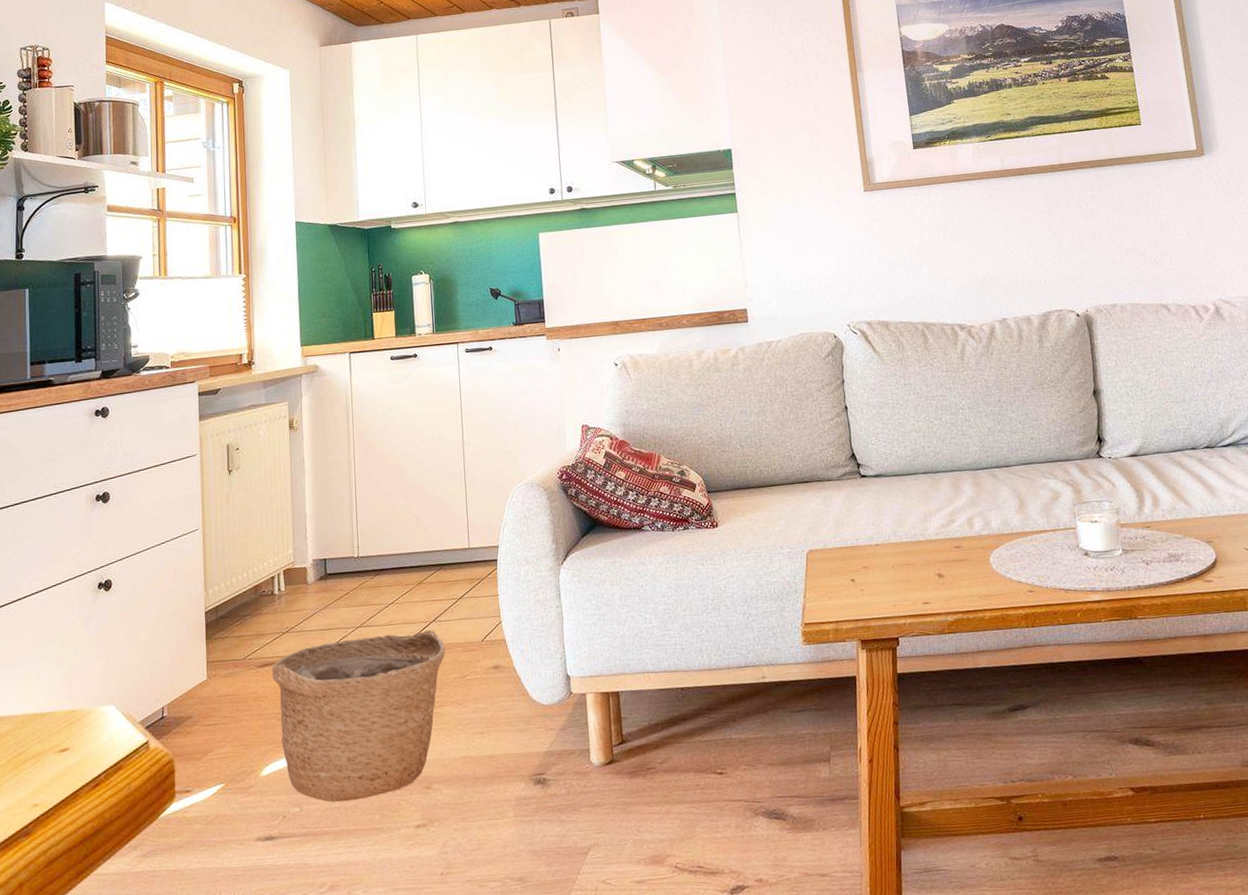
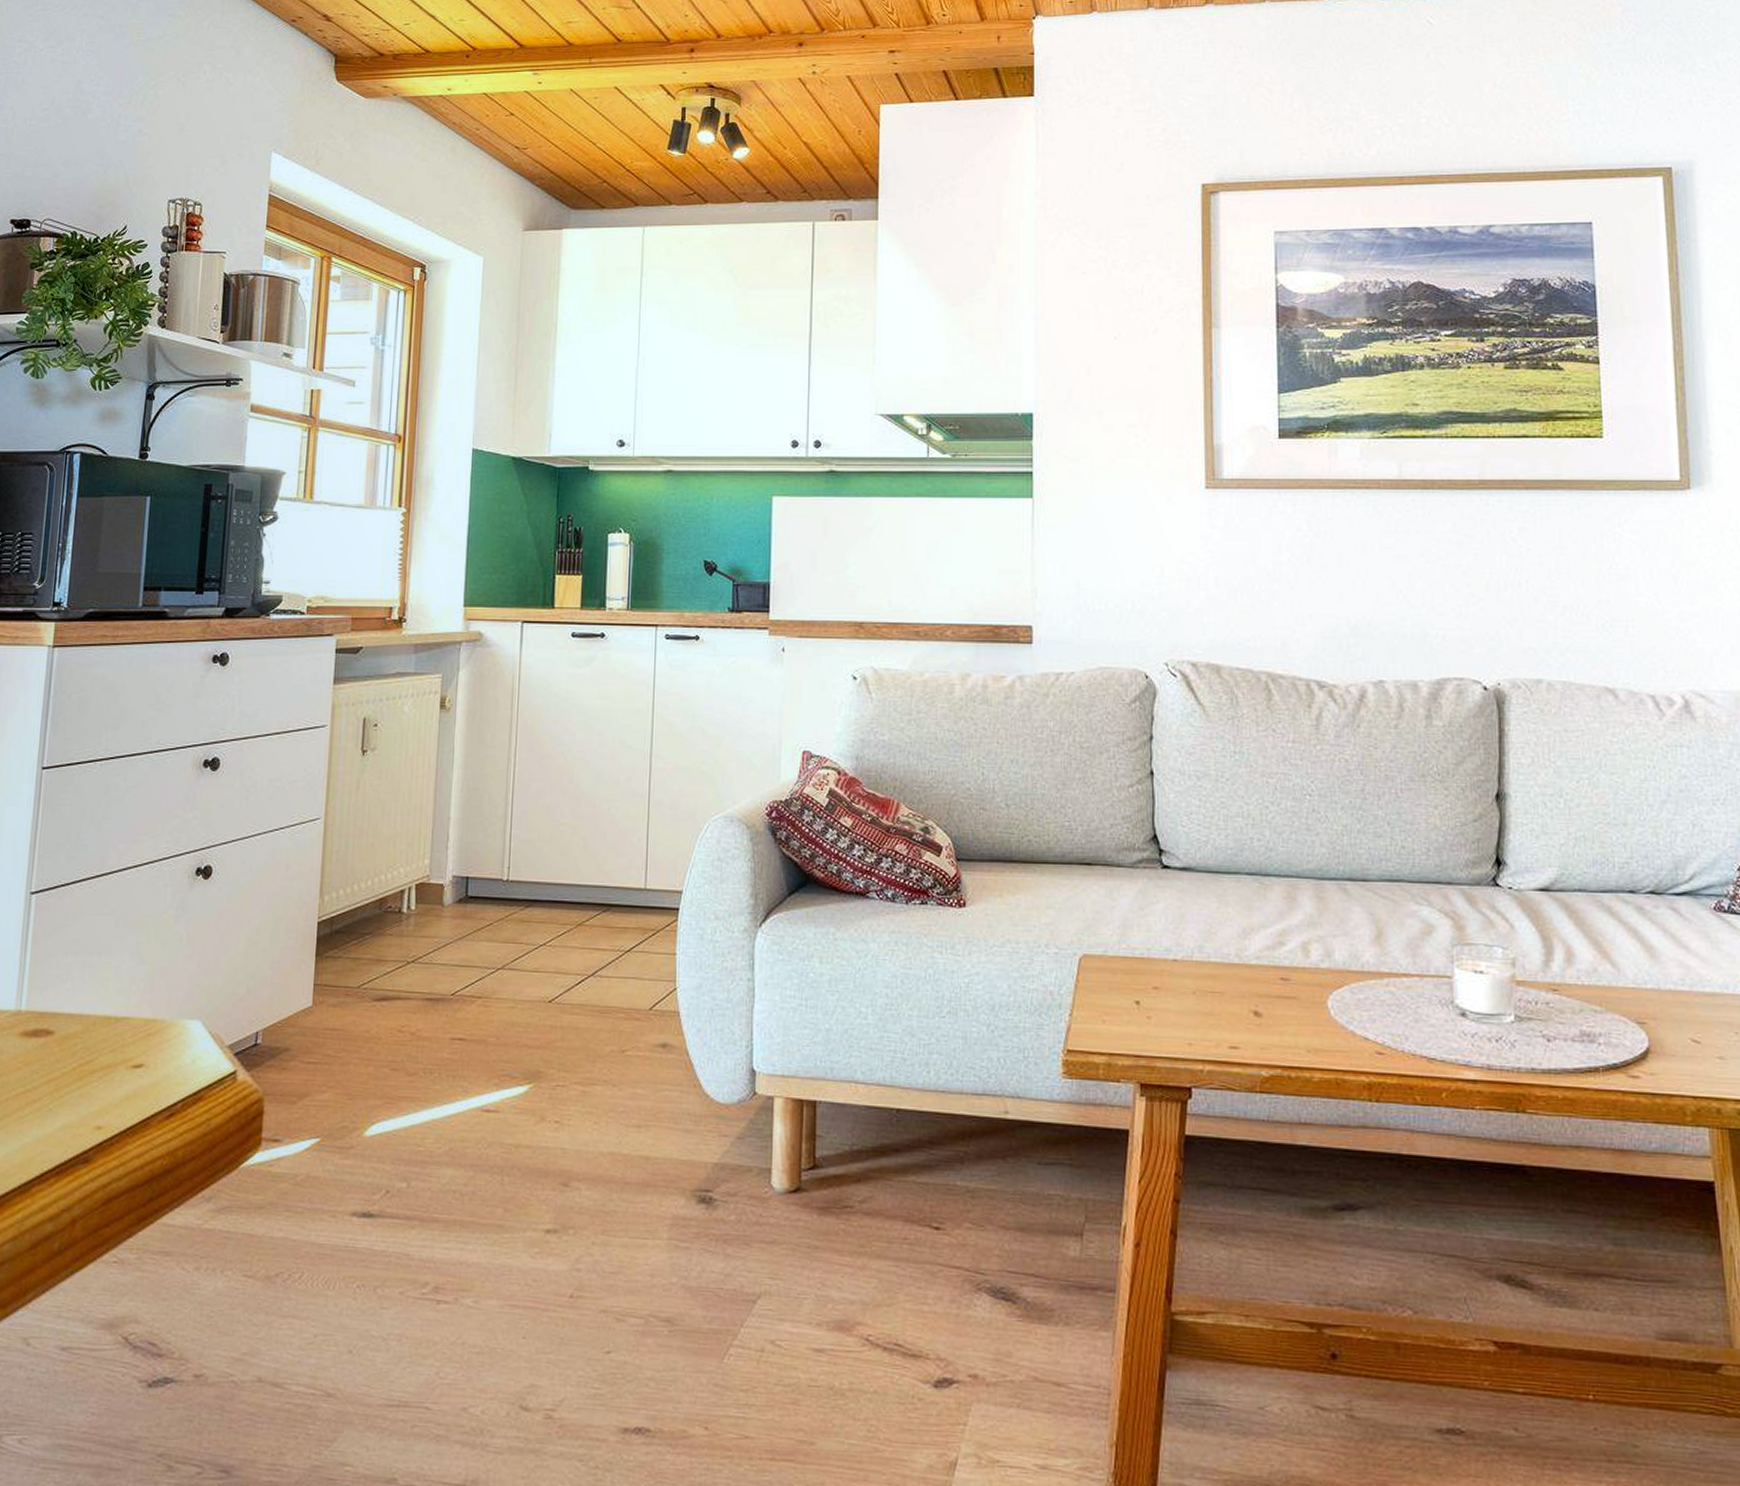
basket: present [271,629,445,803] -> none [389,982,603,1186]

